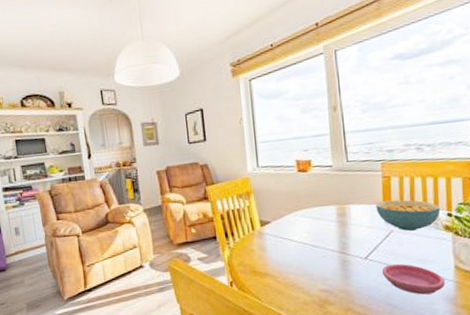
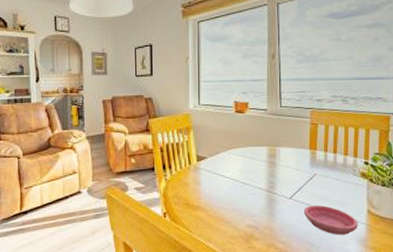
cereal bowl: present [375,199,441,231] -> none [303,146,359,176]

